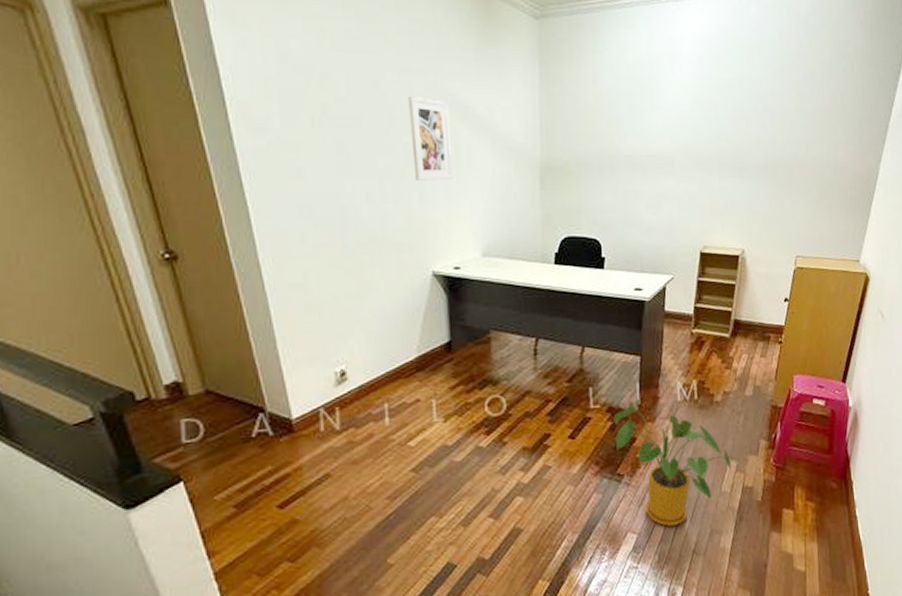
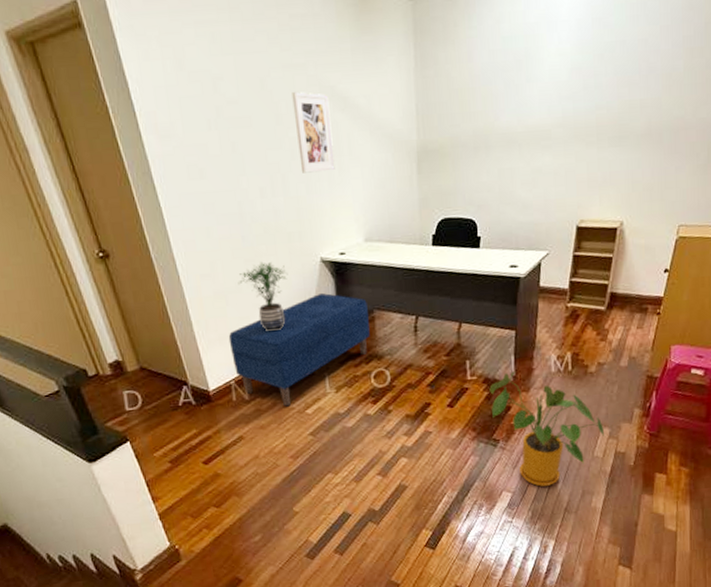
bench: none [319,309,485,439] -> present [228,292,370,407]
potted plant: none [335,273,395,352] -> present [238,261,288,332]

